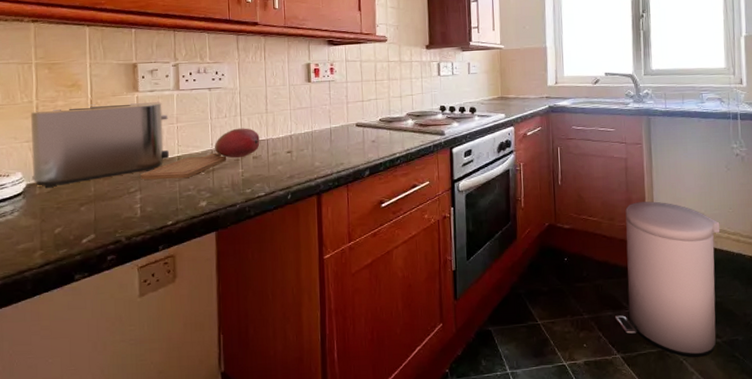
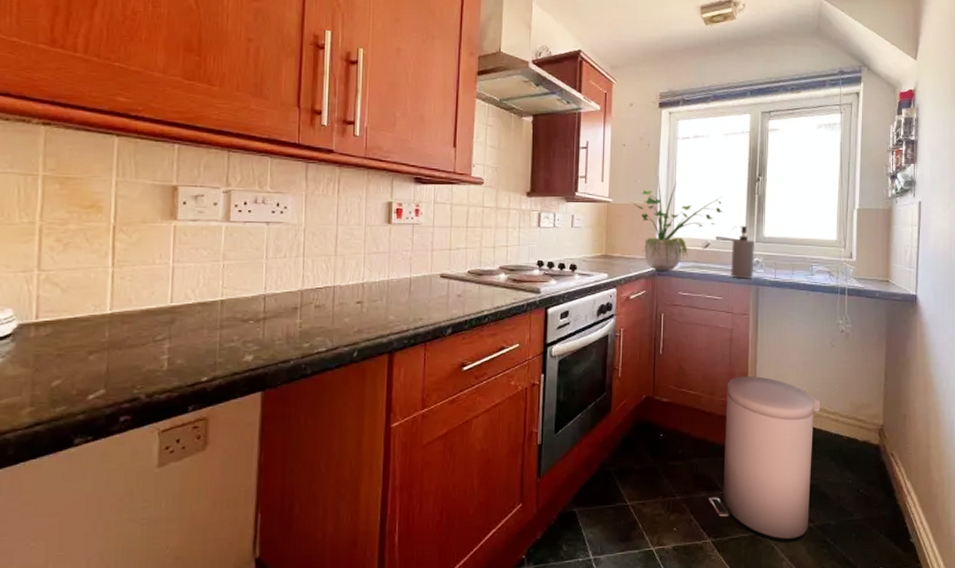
toaster: present [30,101,169,188] -> none [26,231,213,330]
chopping board: present [140,152,227,180] -> none [171,298,283,327]
fruit: present [215,128,260,159] -> none [269,271,325,306]
potted plant: none [523,21,610,109] -> present [633,176,723,272]
soap dispenser: none [619,60,644,111] -> present [731,225,754,279]

